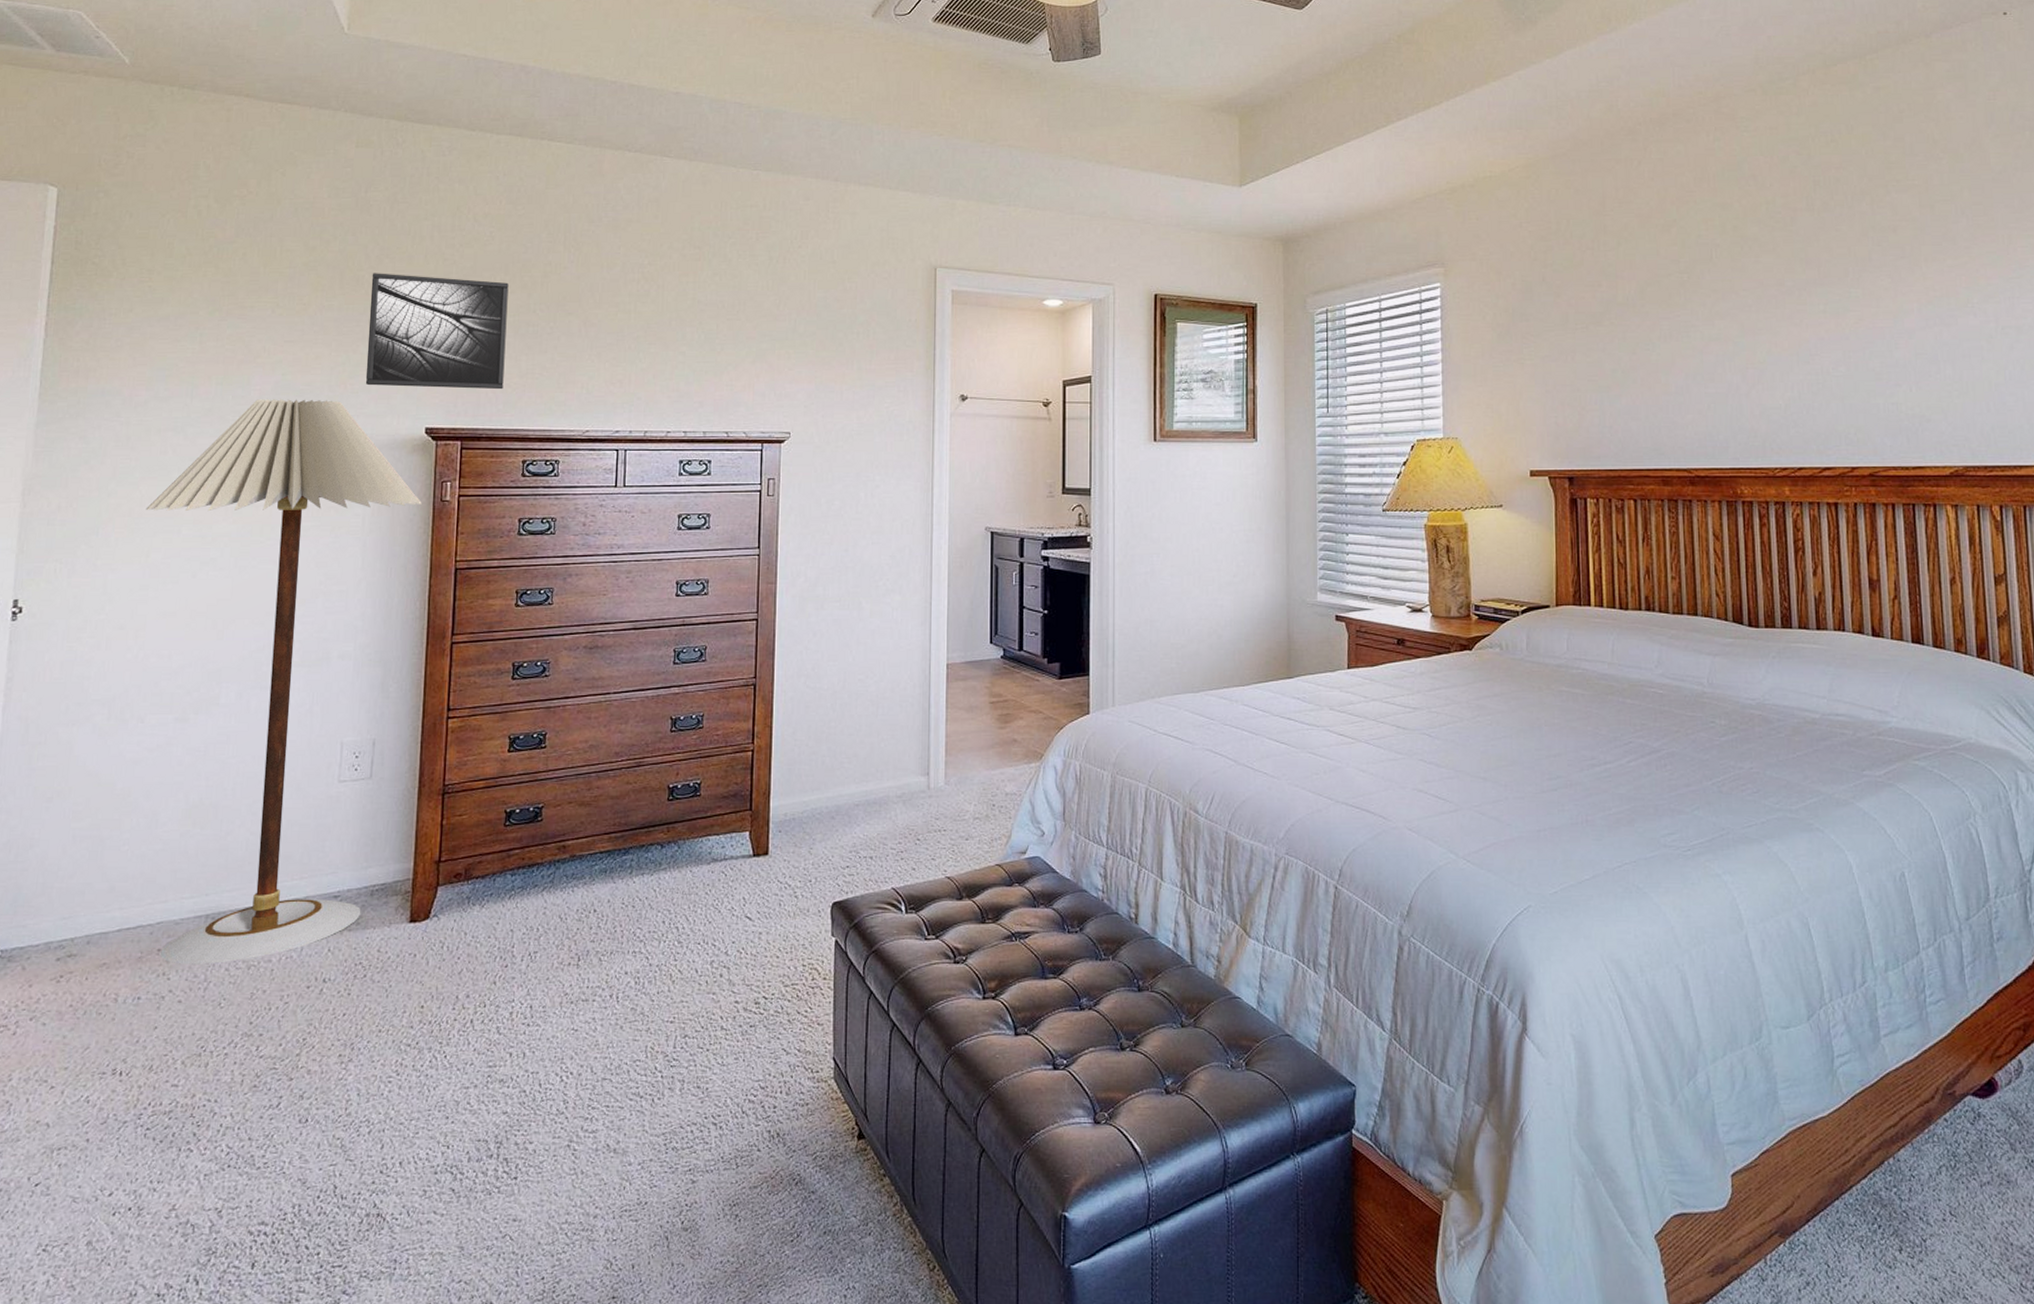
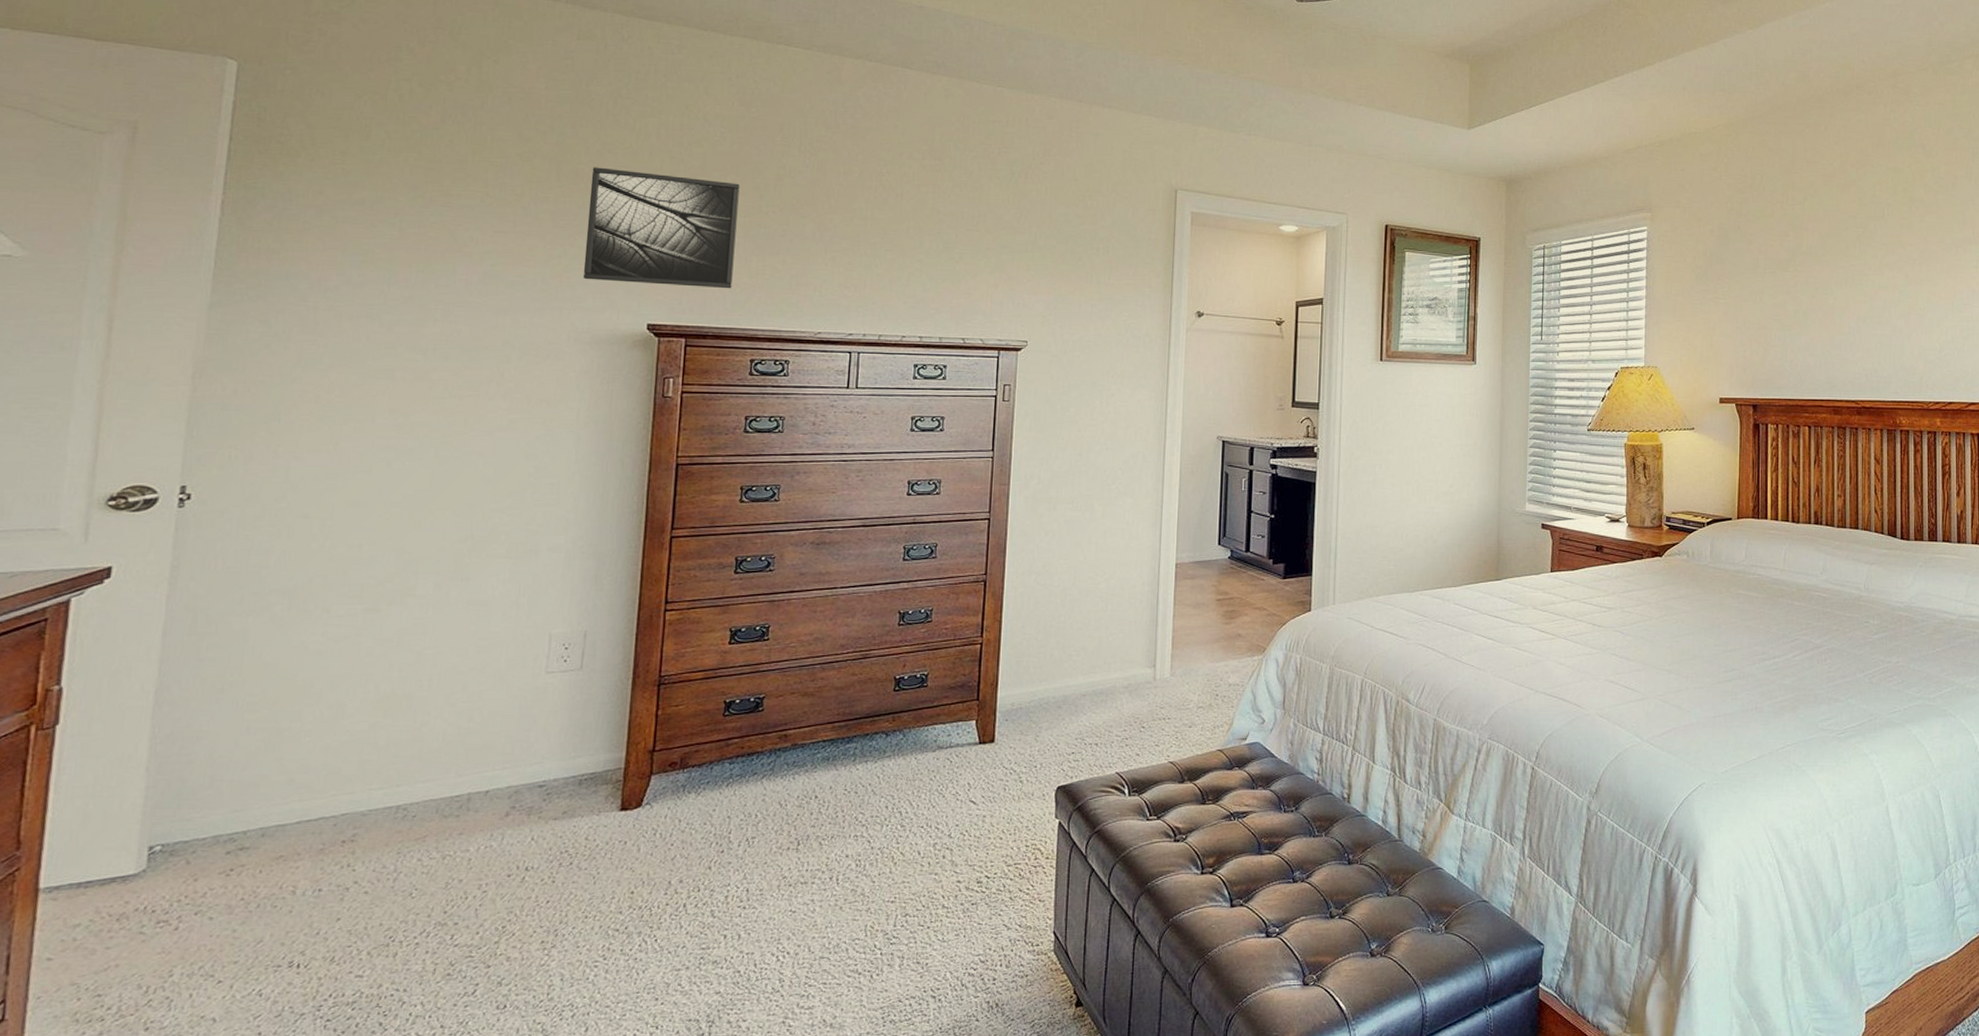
floor lamp: present [145,399,422,965] -> none [335,289,642,856]

